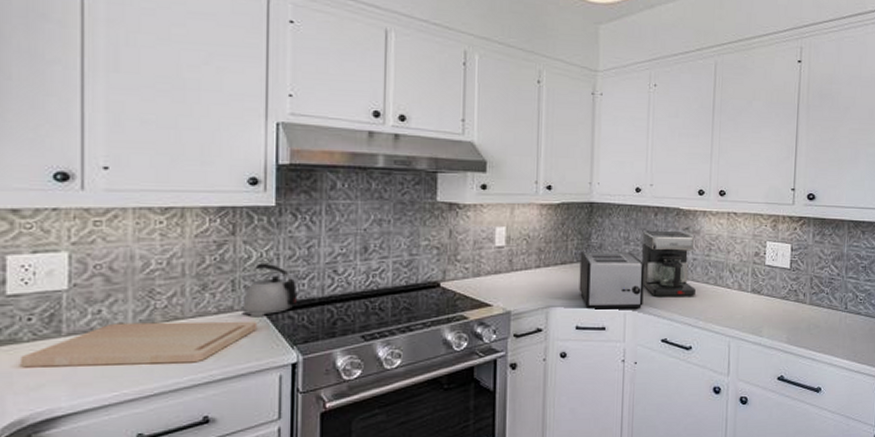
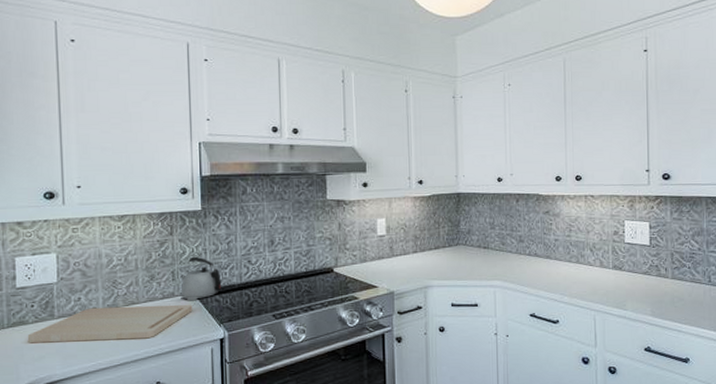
toaster: present [579,252,645,310] -> none [451,236,511,288]
coffee maker: present [641,230,696,296] -> none [506,214,559,275]

